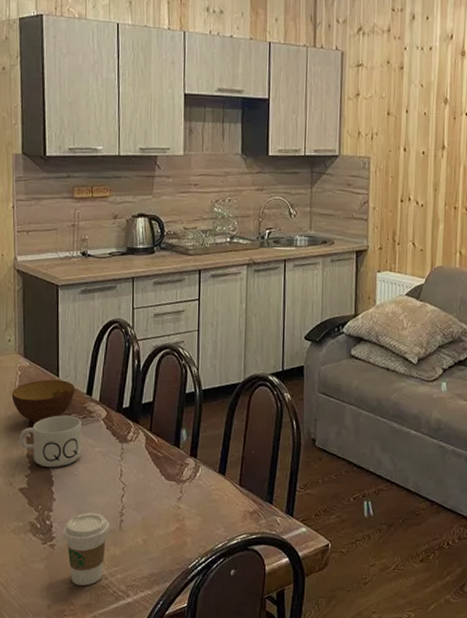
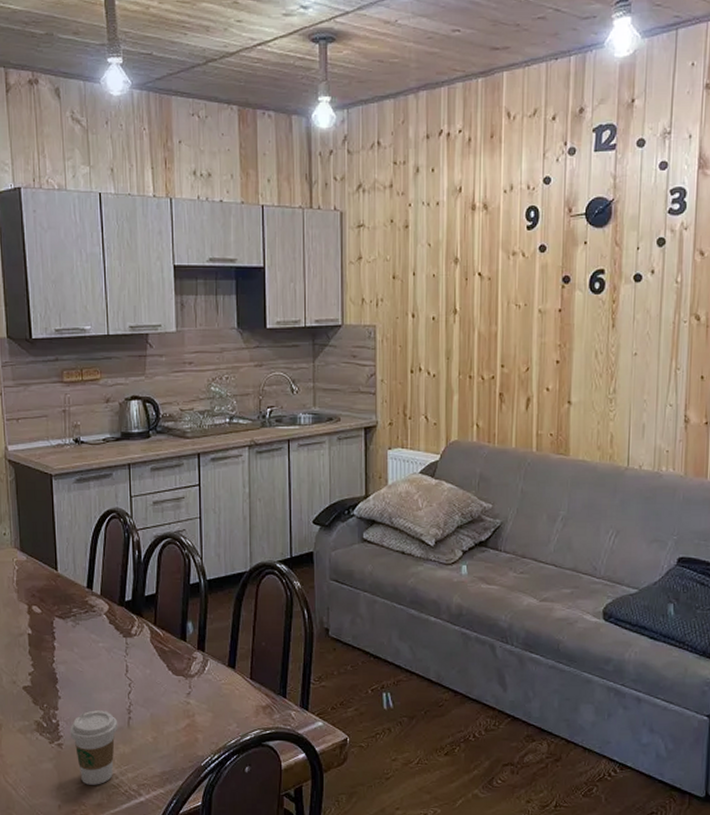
bowl: present [11,379,75,424] -> none [10,574,74,620]
mug: present [18,415,82,468] -> none [19,610,85,665]

